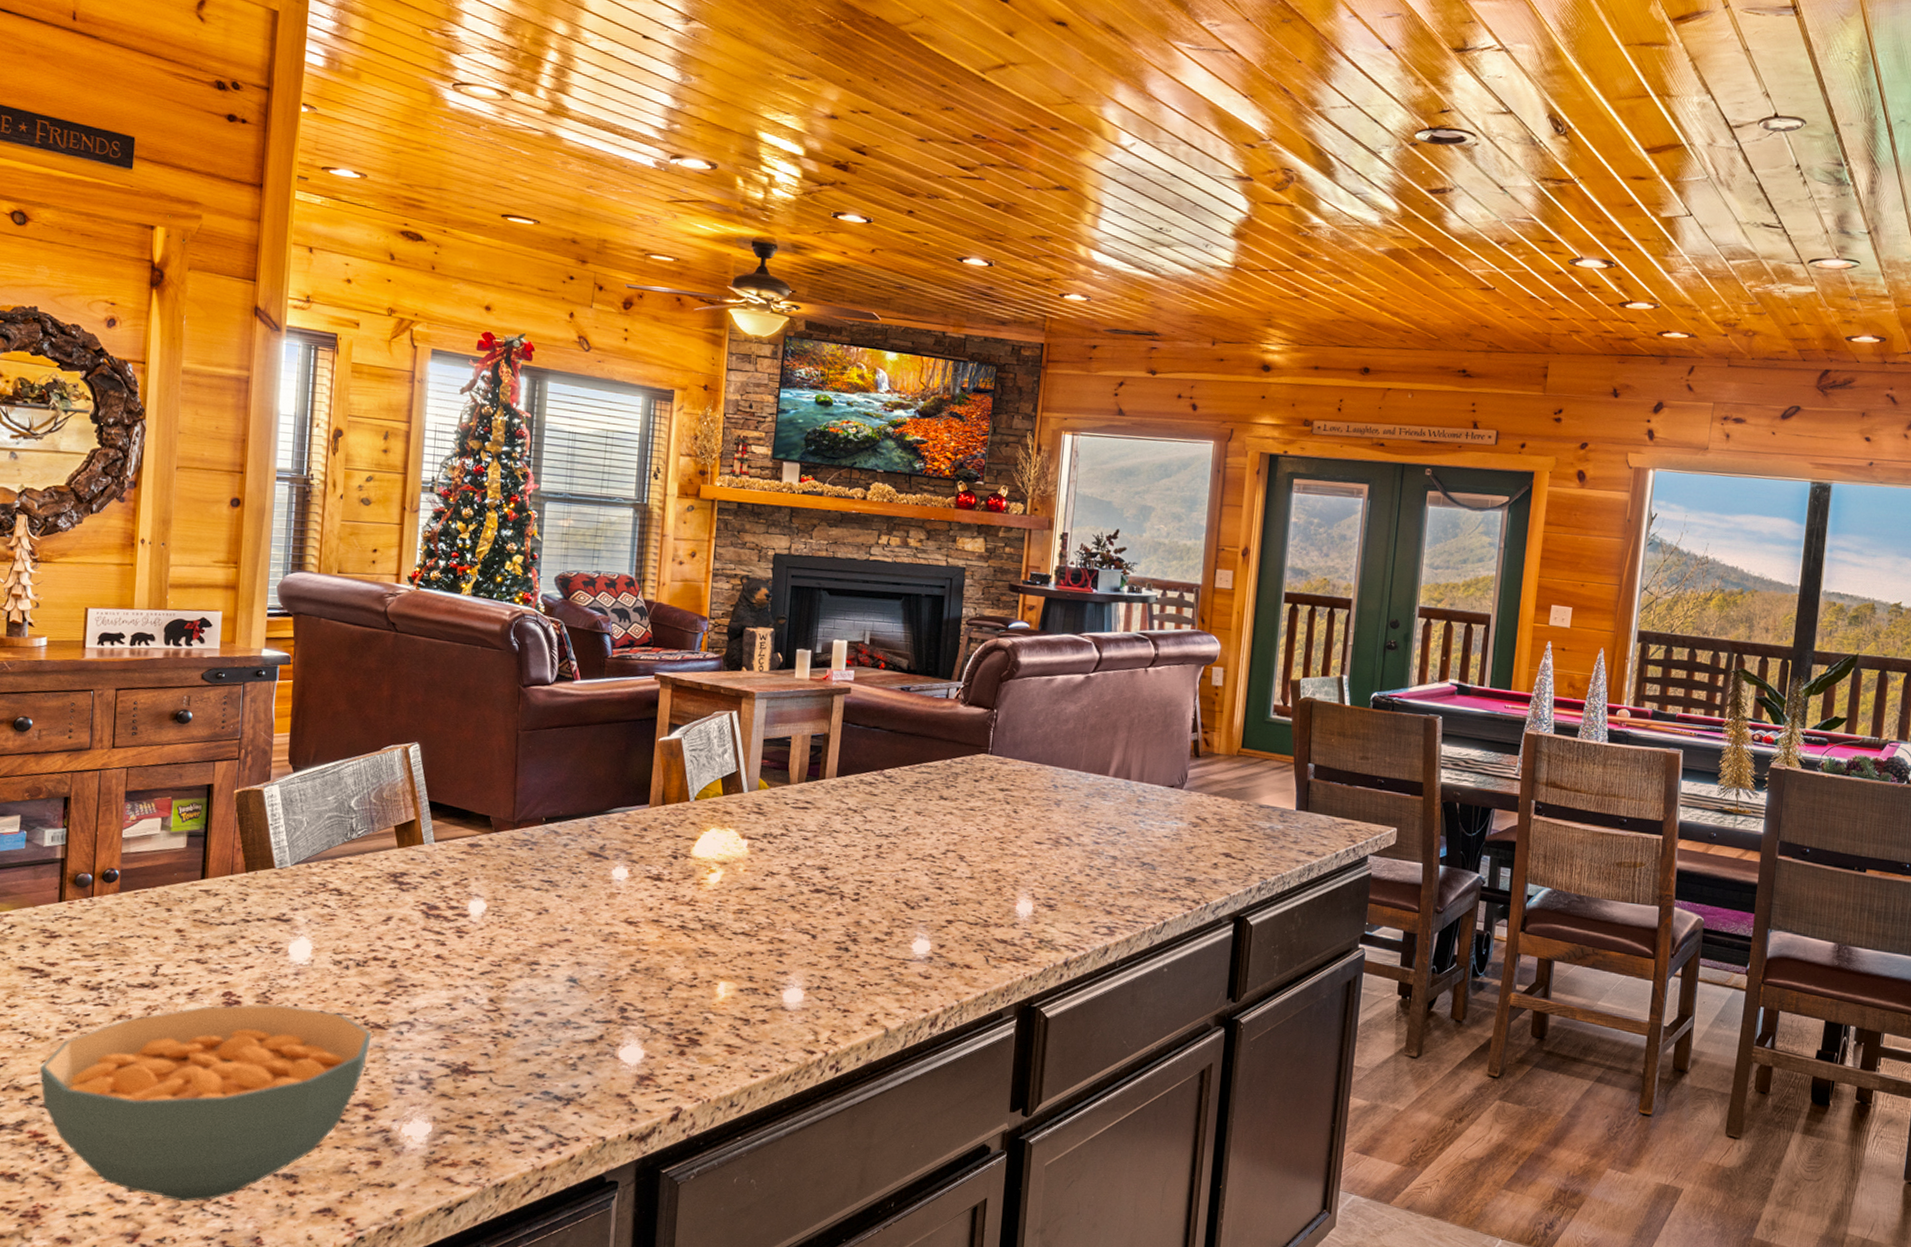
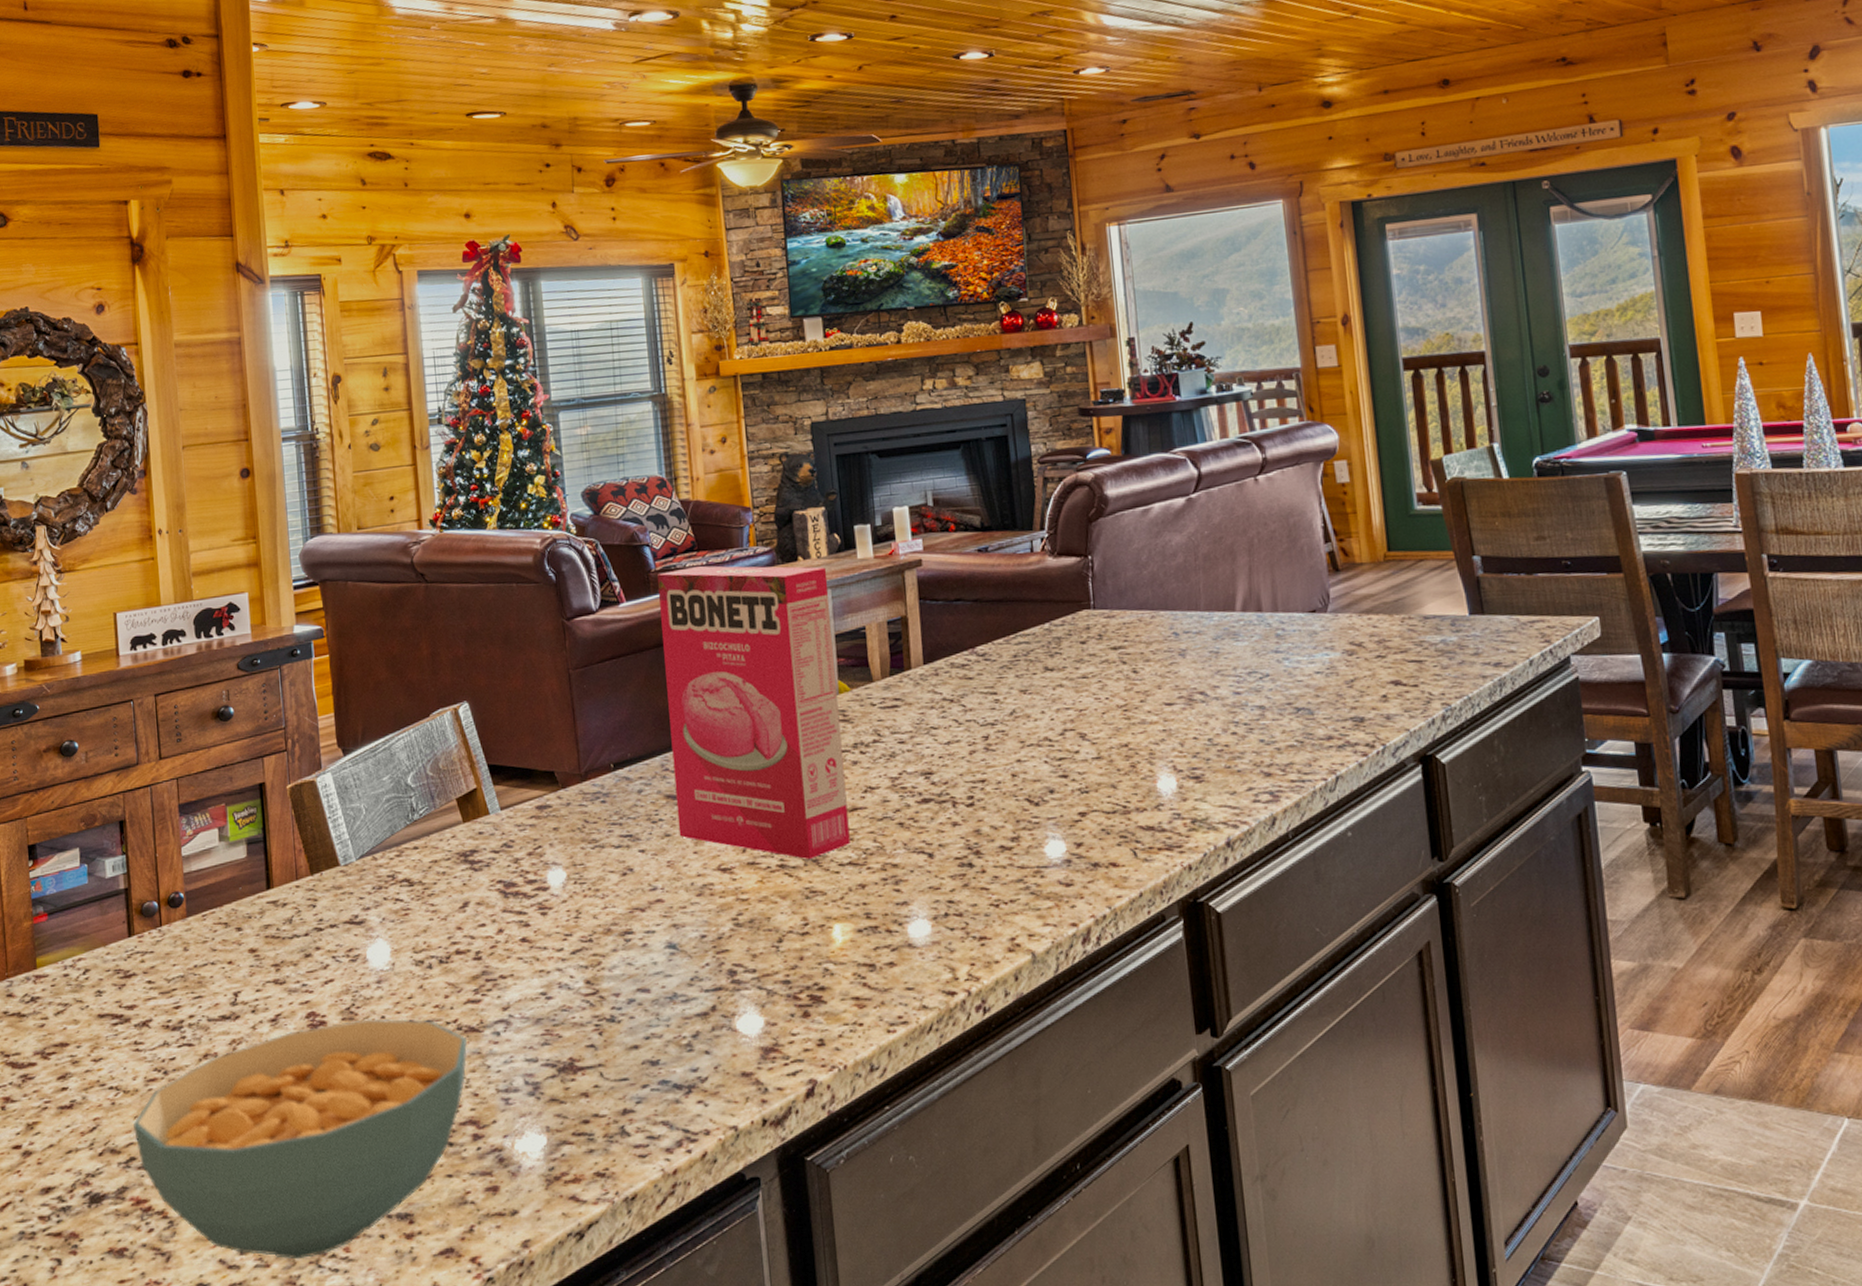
cereal box: none [595,659,766,925] -> present [656,565,851,859]

